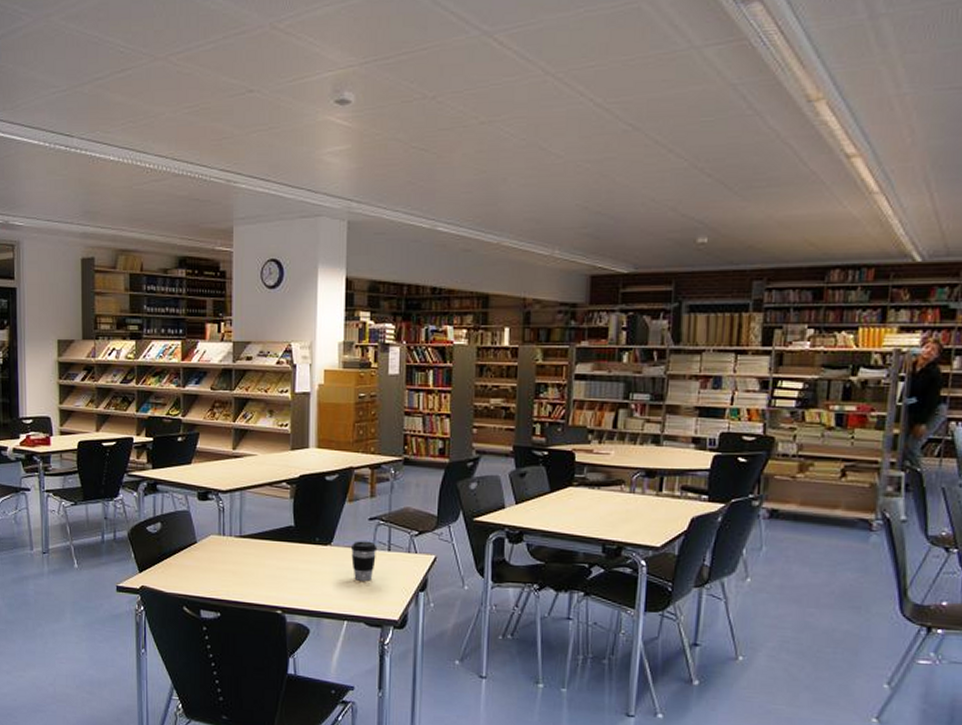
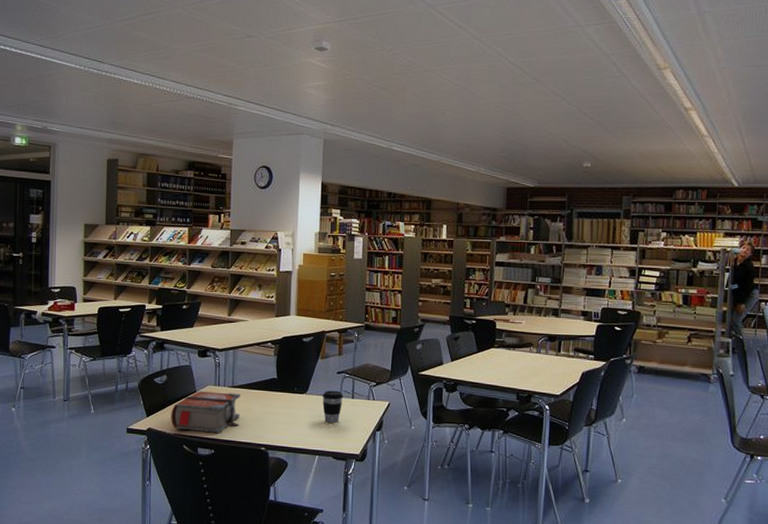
bible: none [168,542,250,593] -> present [171,391,241,433]

